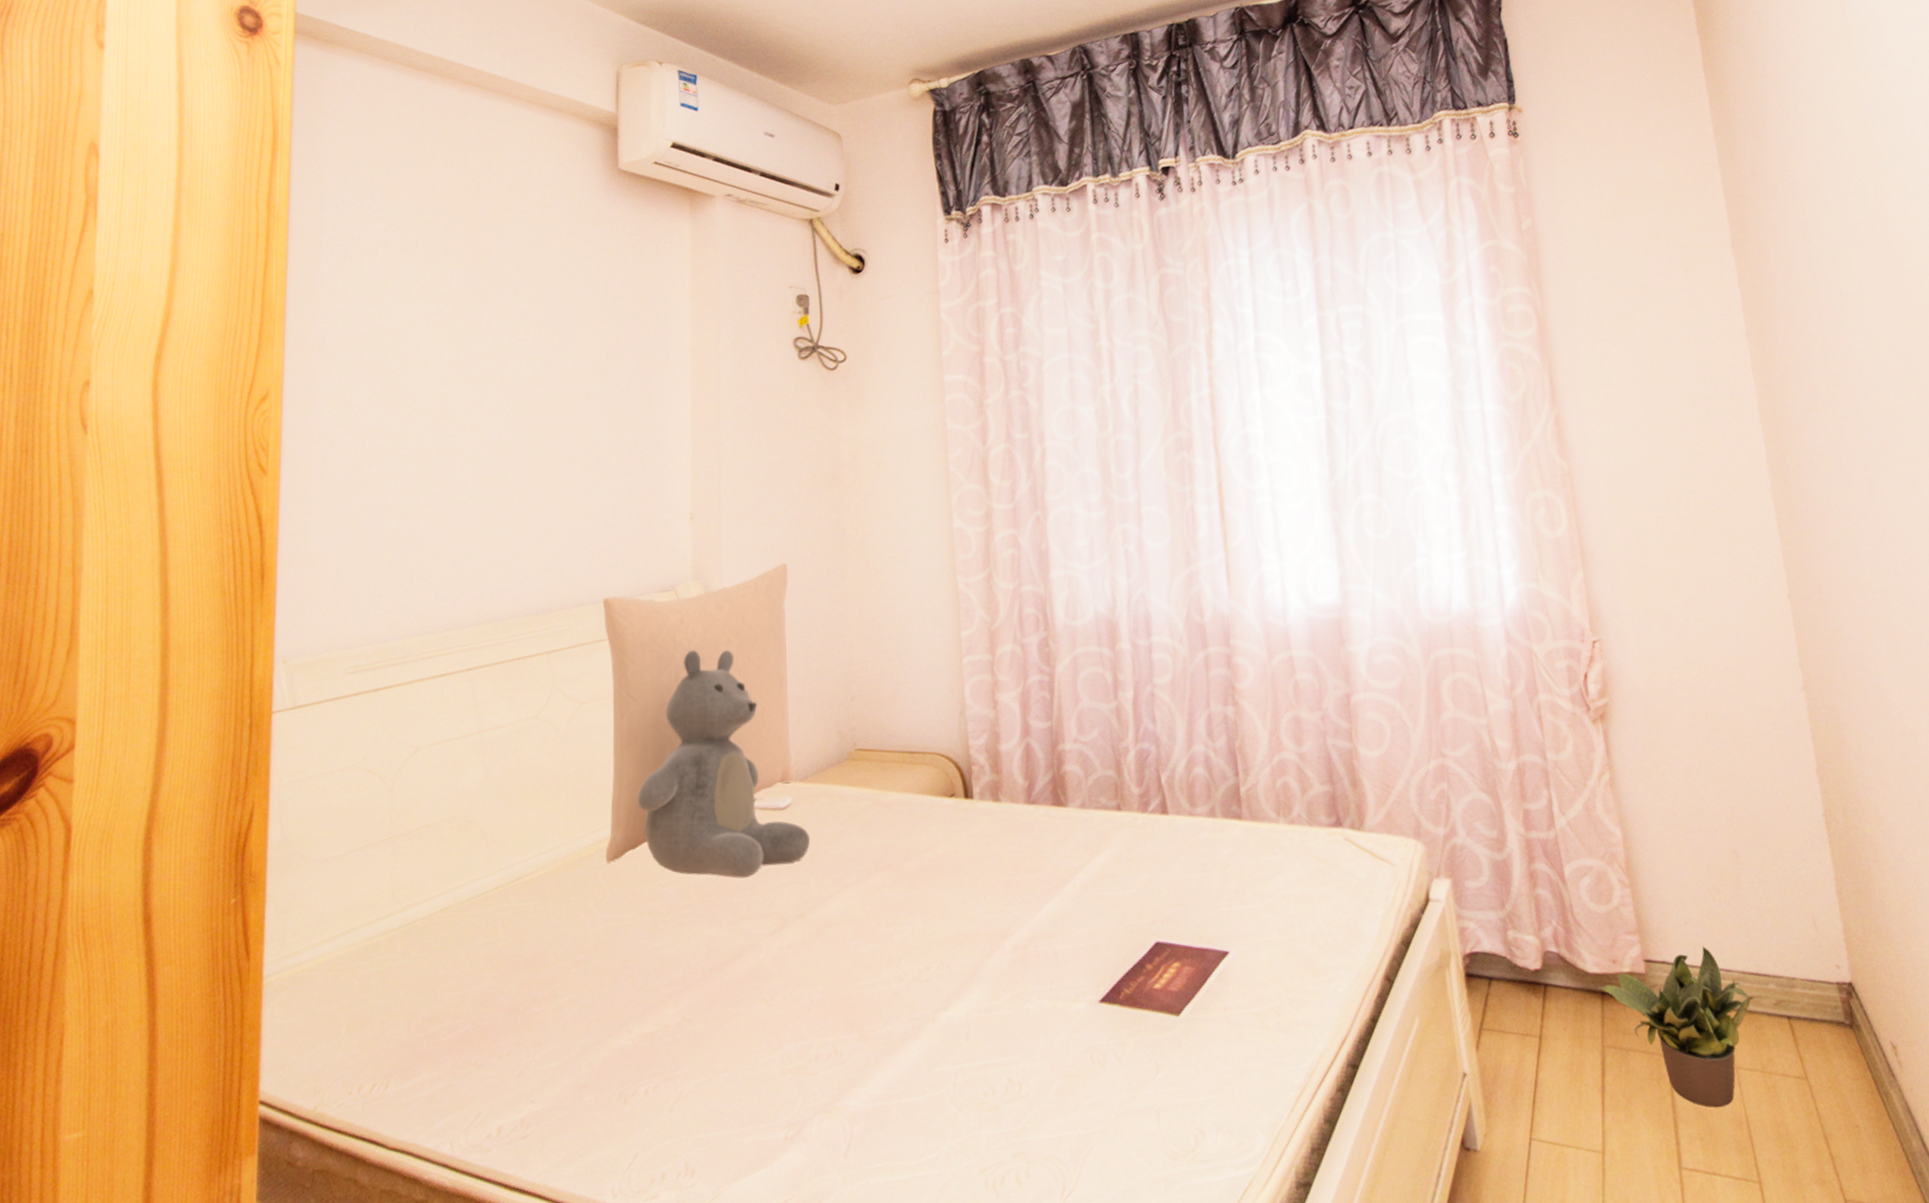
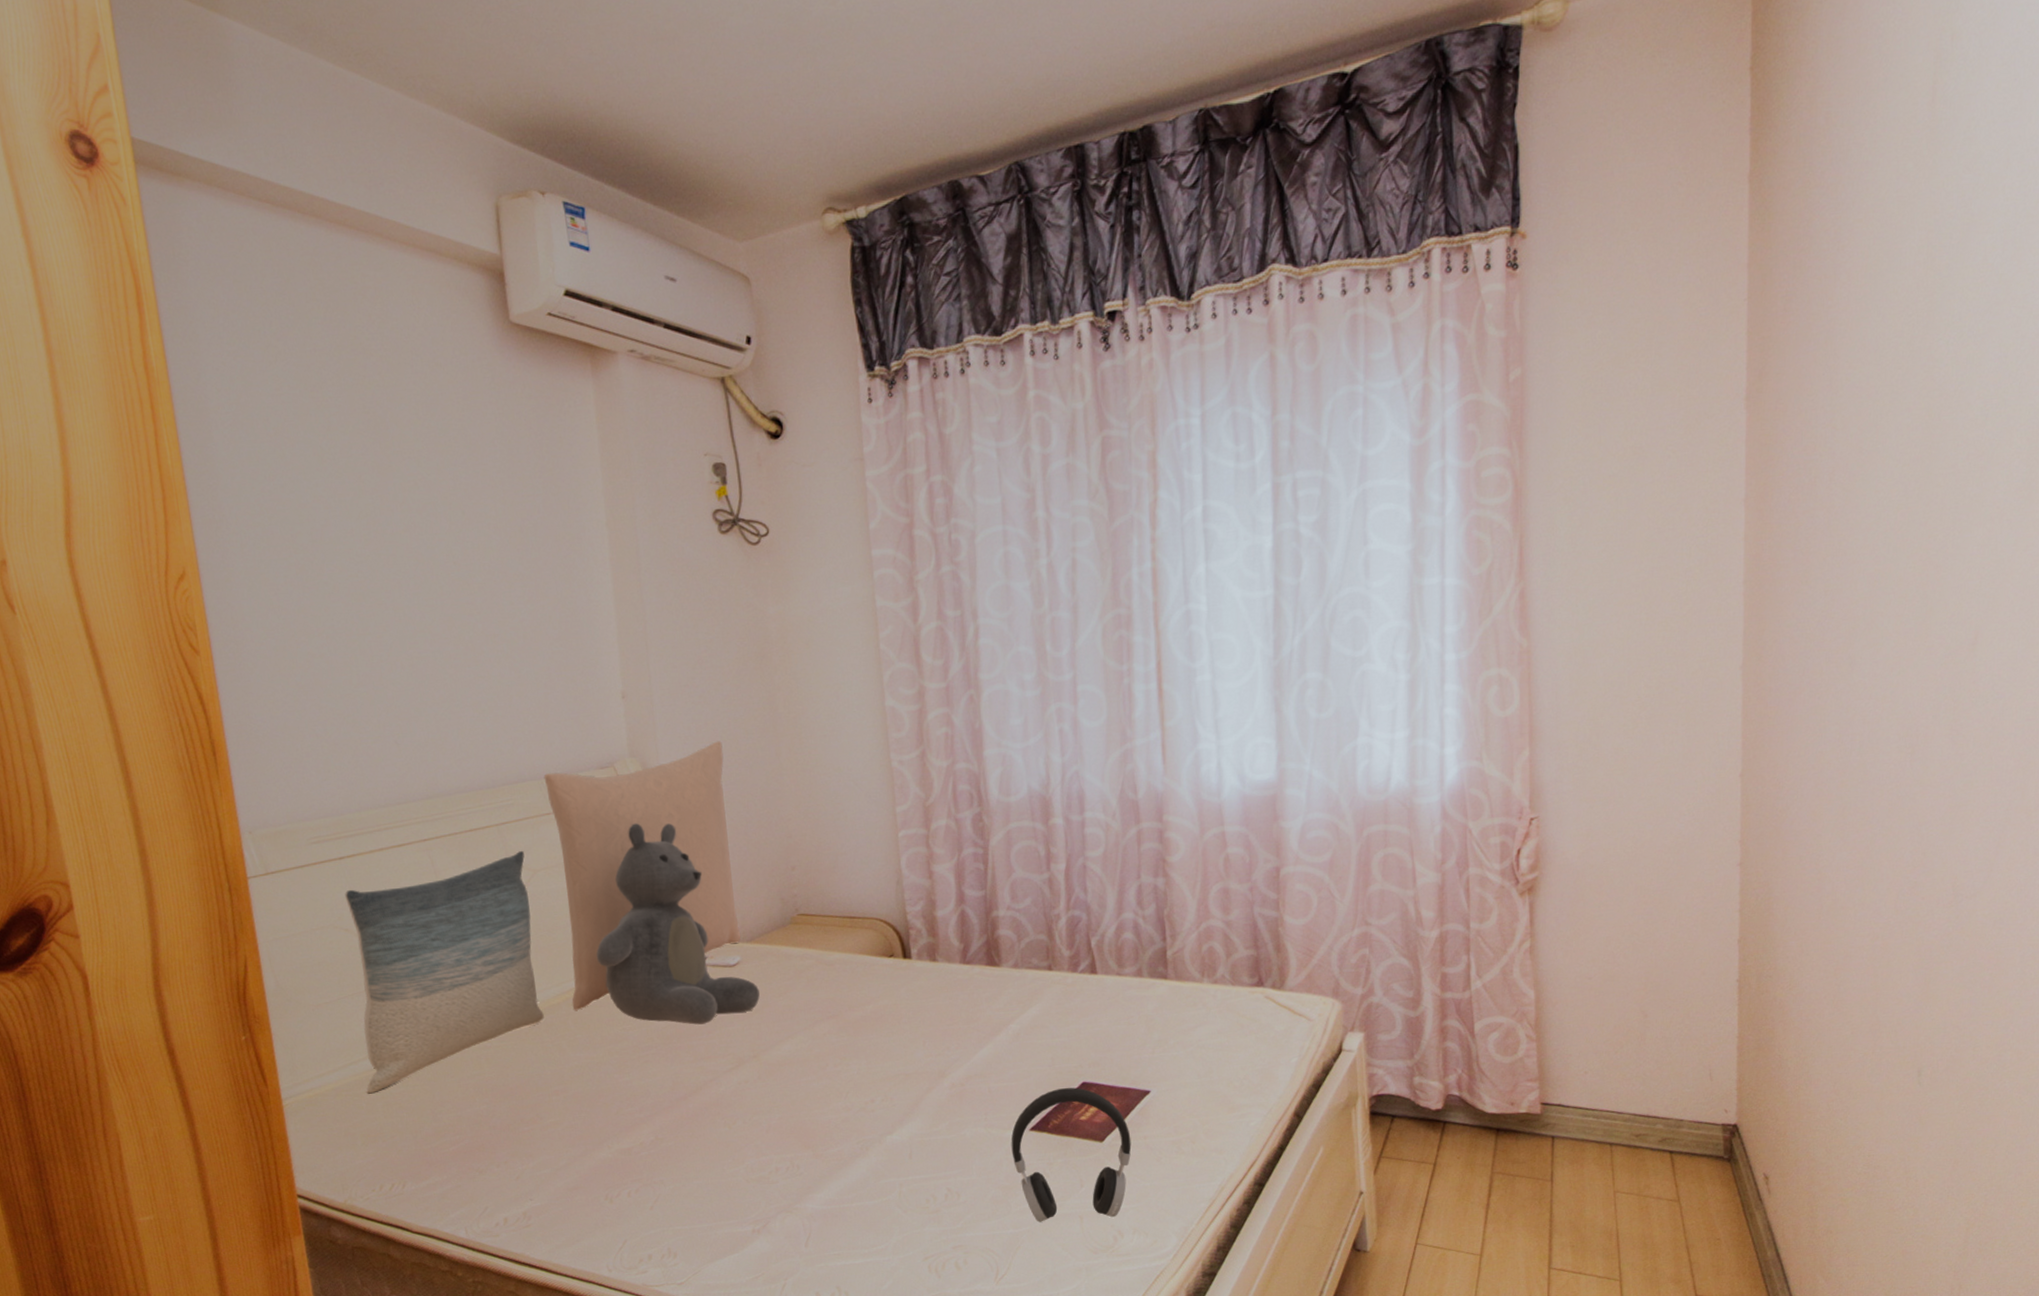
pillow: none [362,681,573,970] -> present [345,851,544,1095]
headphones: none [1078,949,1211,1120] -> present [1011,1087,1132,1222]
potted plant: present [1599,945,1754,1107] -> none [1495,1091,1640,1222]

